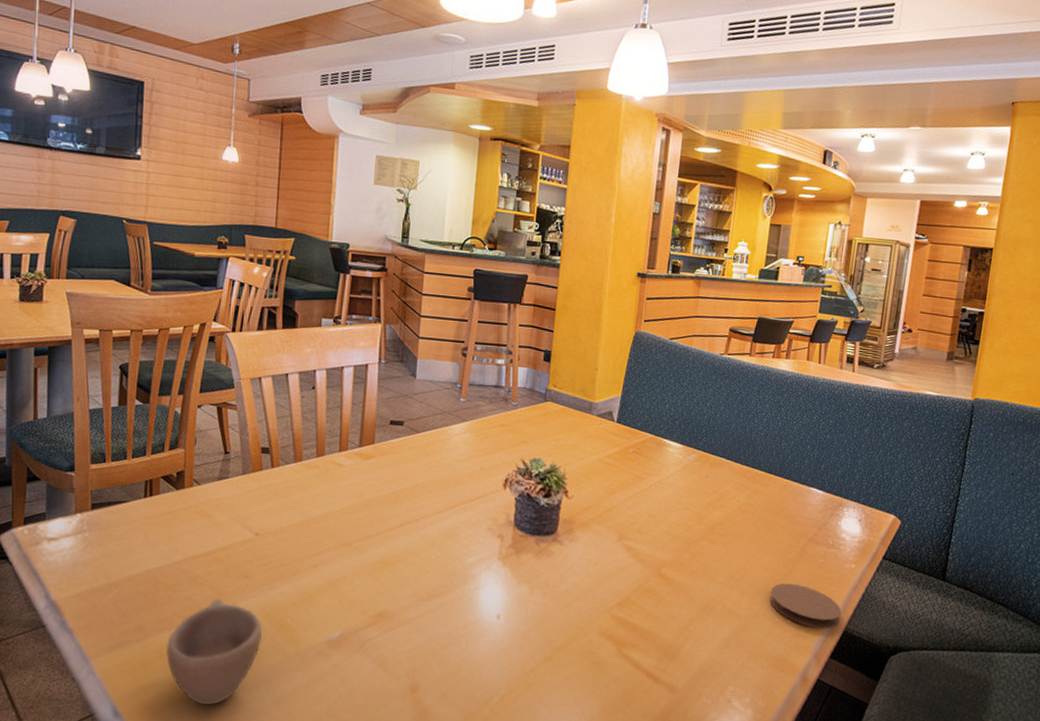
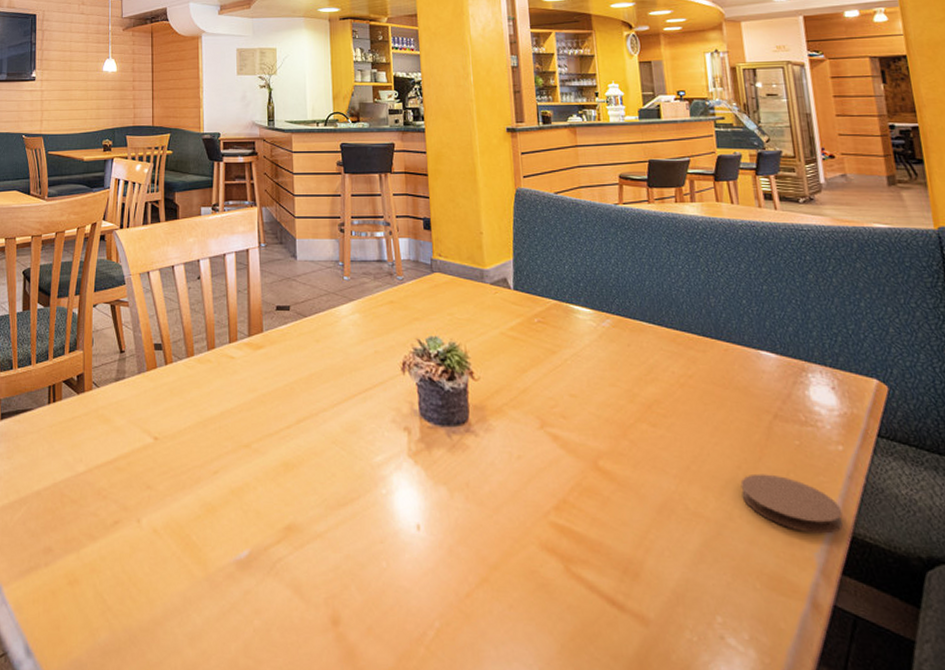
cup: present [166,599,263,705] -> none [74,513,169,641]

